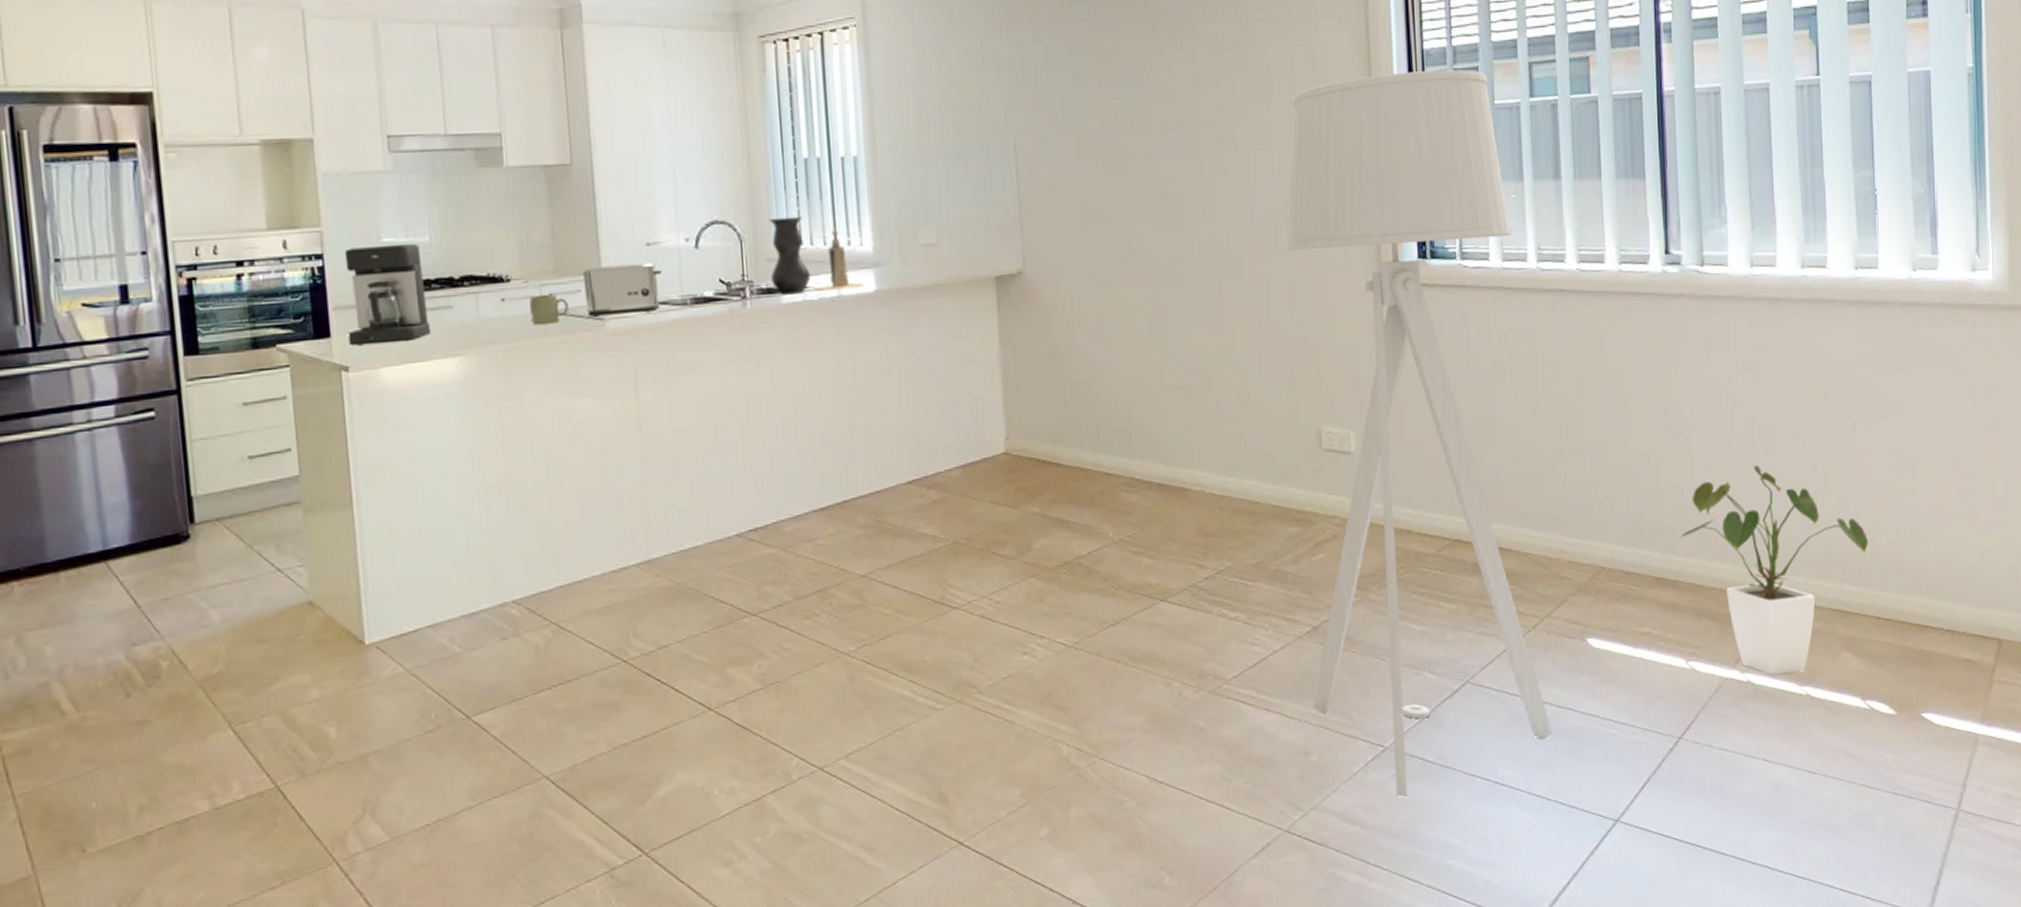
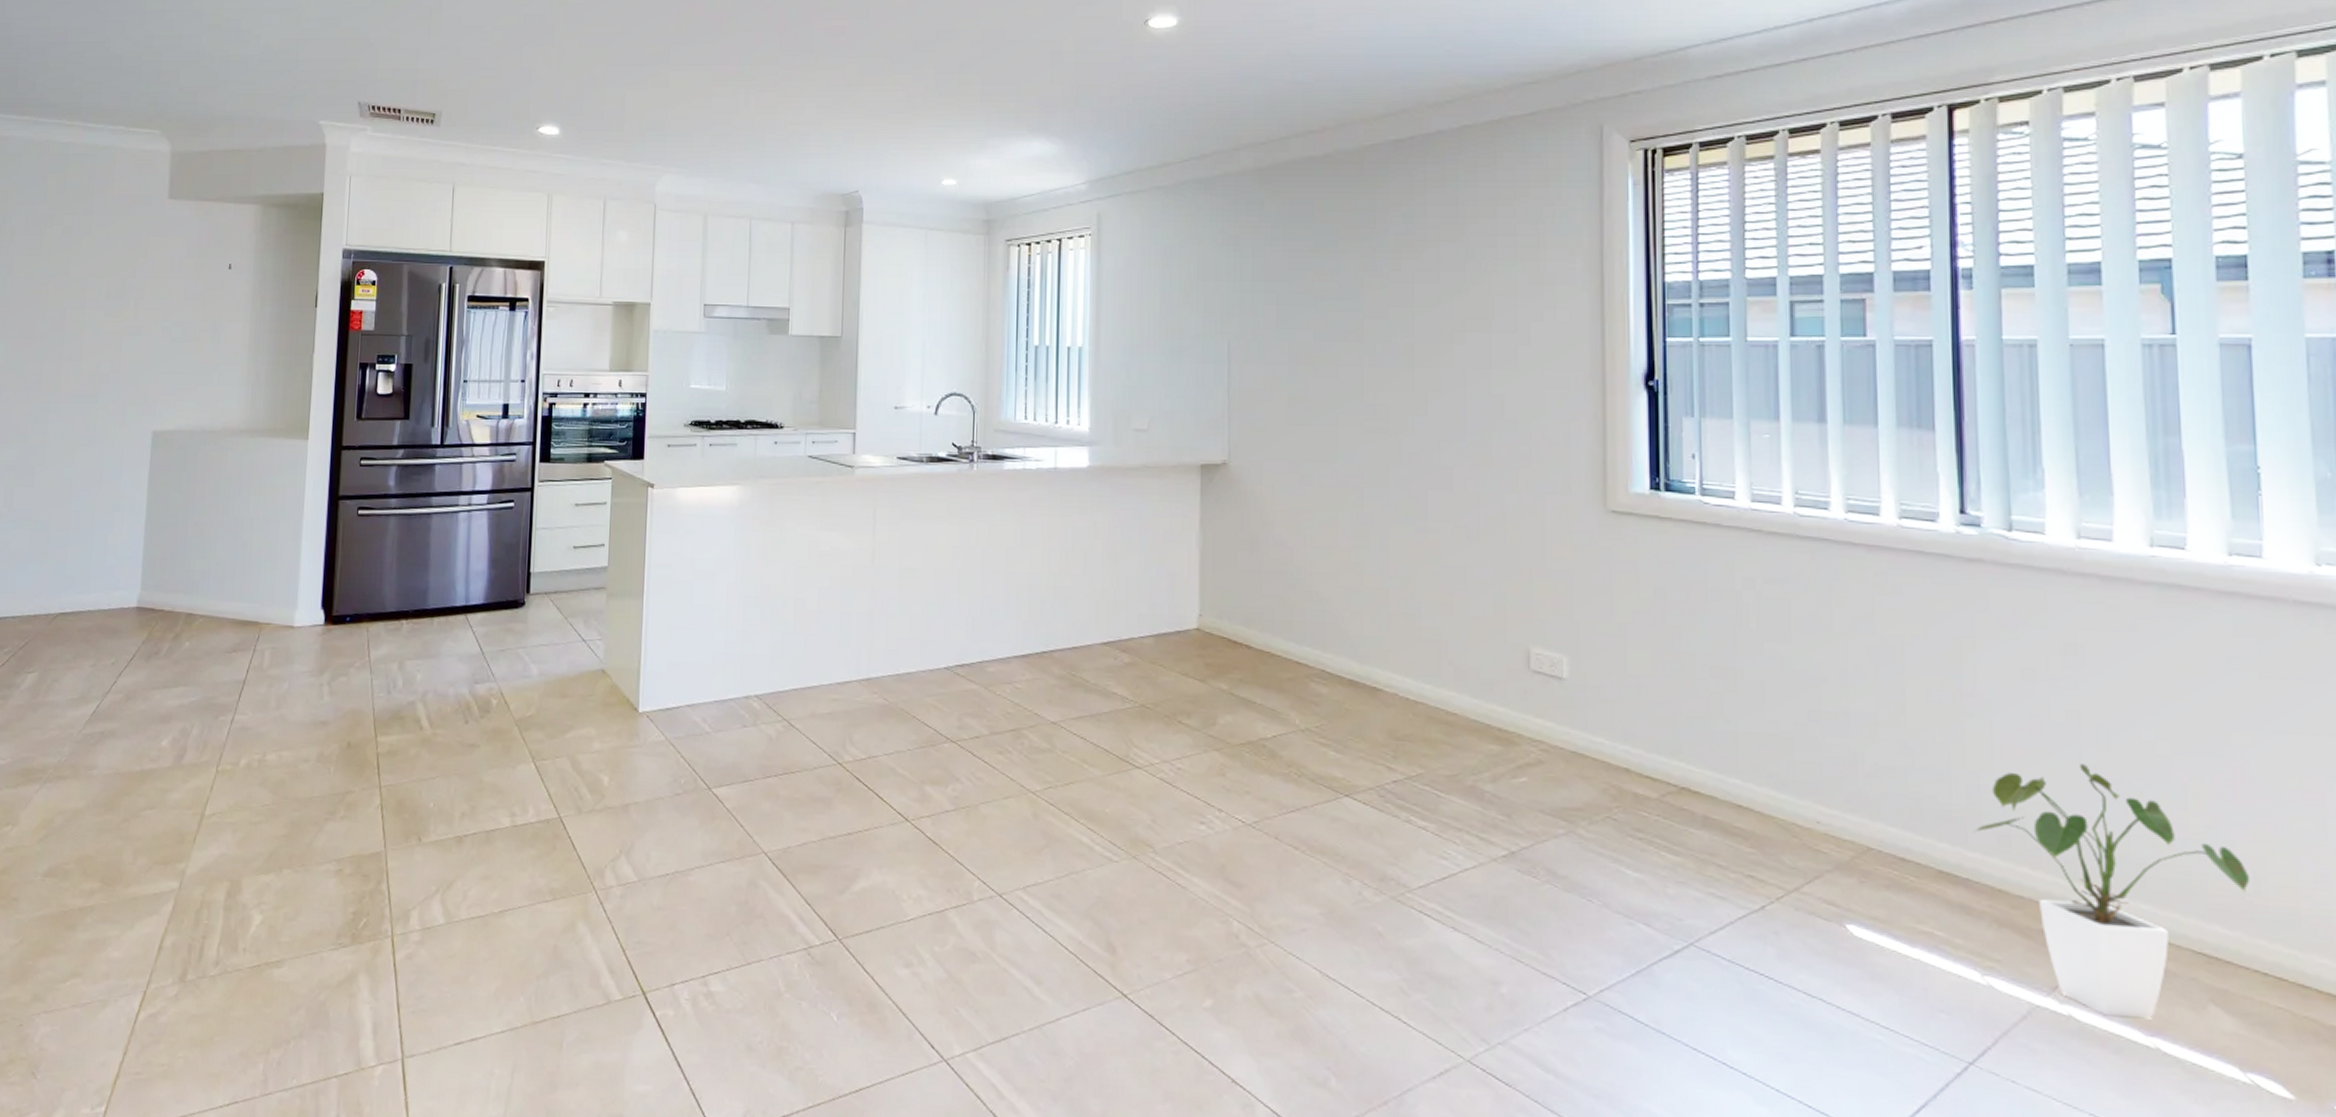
coffee maker: present [344,243,432,346] -> none [656,390,719,470]
mug: present [529,293,569,326] -> none [796,441,826,467]
toaster: present [583,263,661,318] -> none [840,422,904,466]
vase: present [770,216,811,295] -> none [996,394,1032,462]
soap dispenser: present [812,229,864,291] -> none [1031,409,1078,463]
floor lamp: present [1284,69,1553,798] -> none [1499,303,1798,1056]

